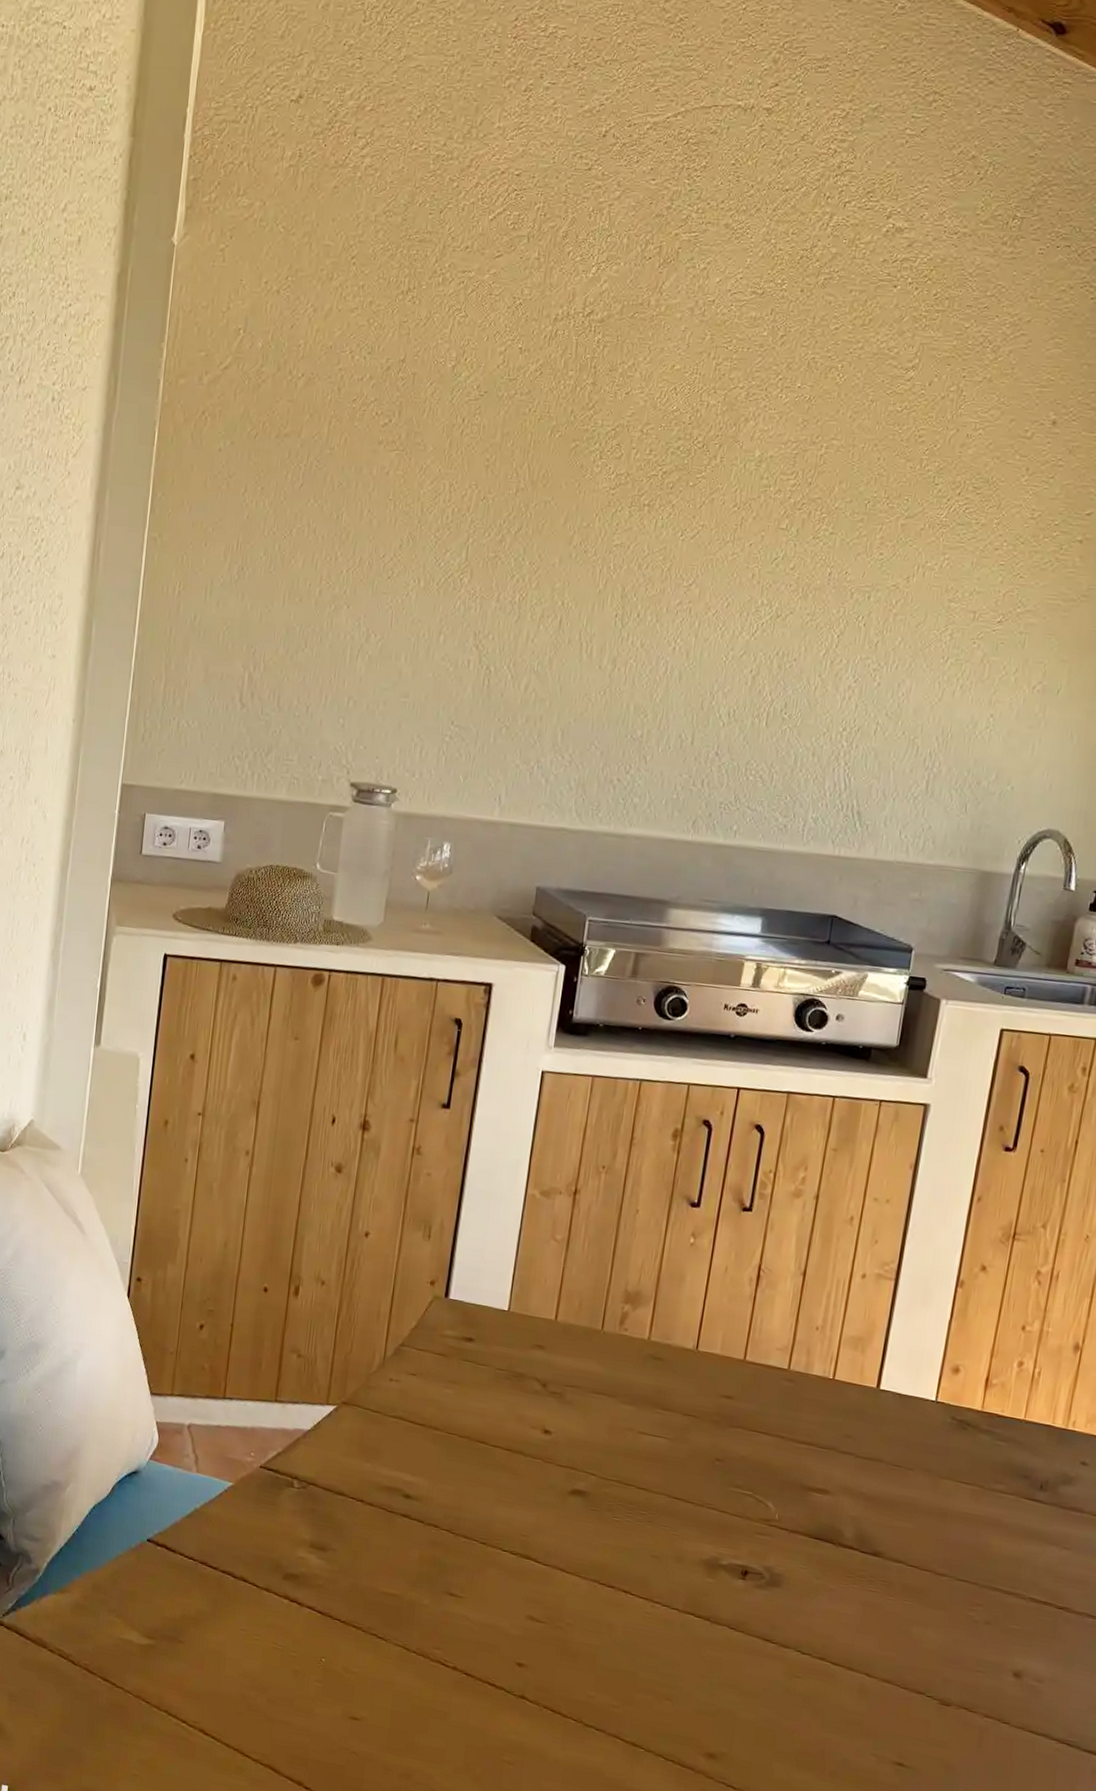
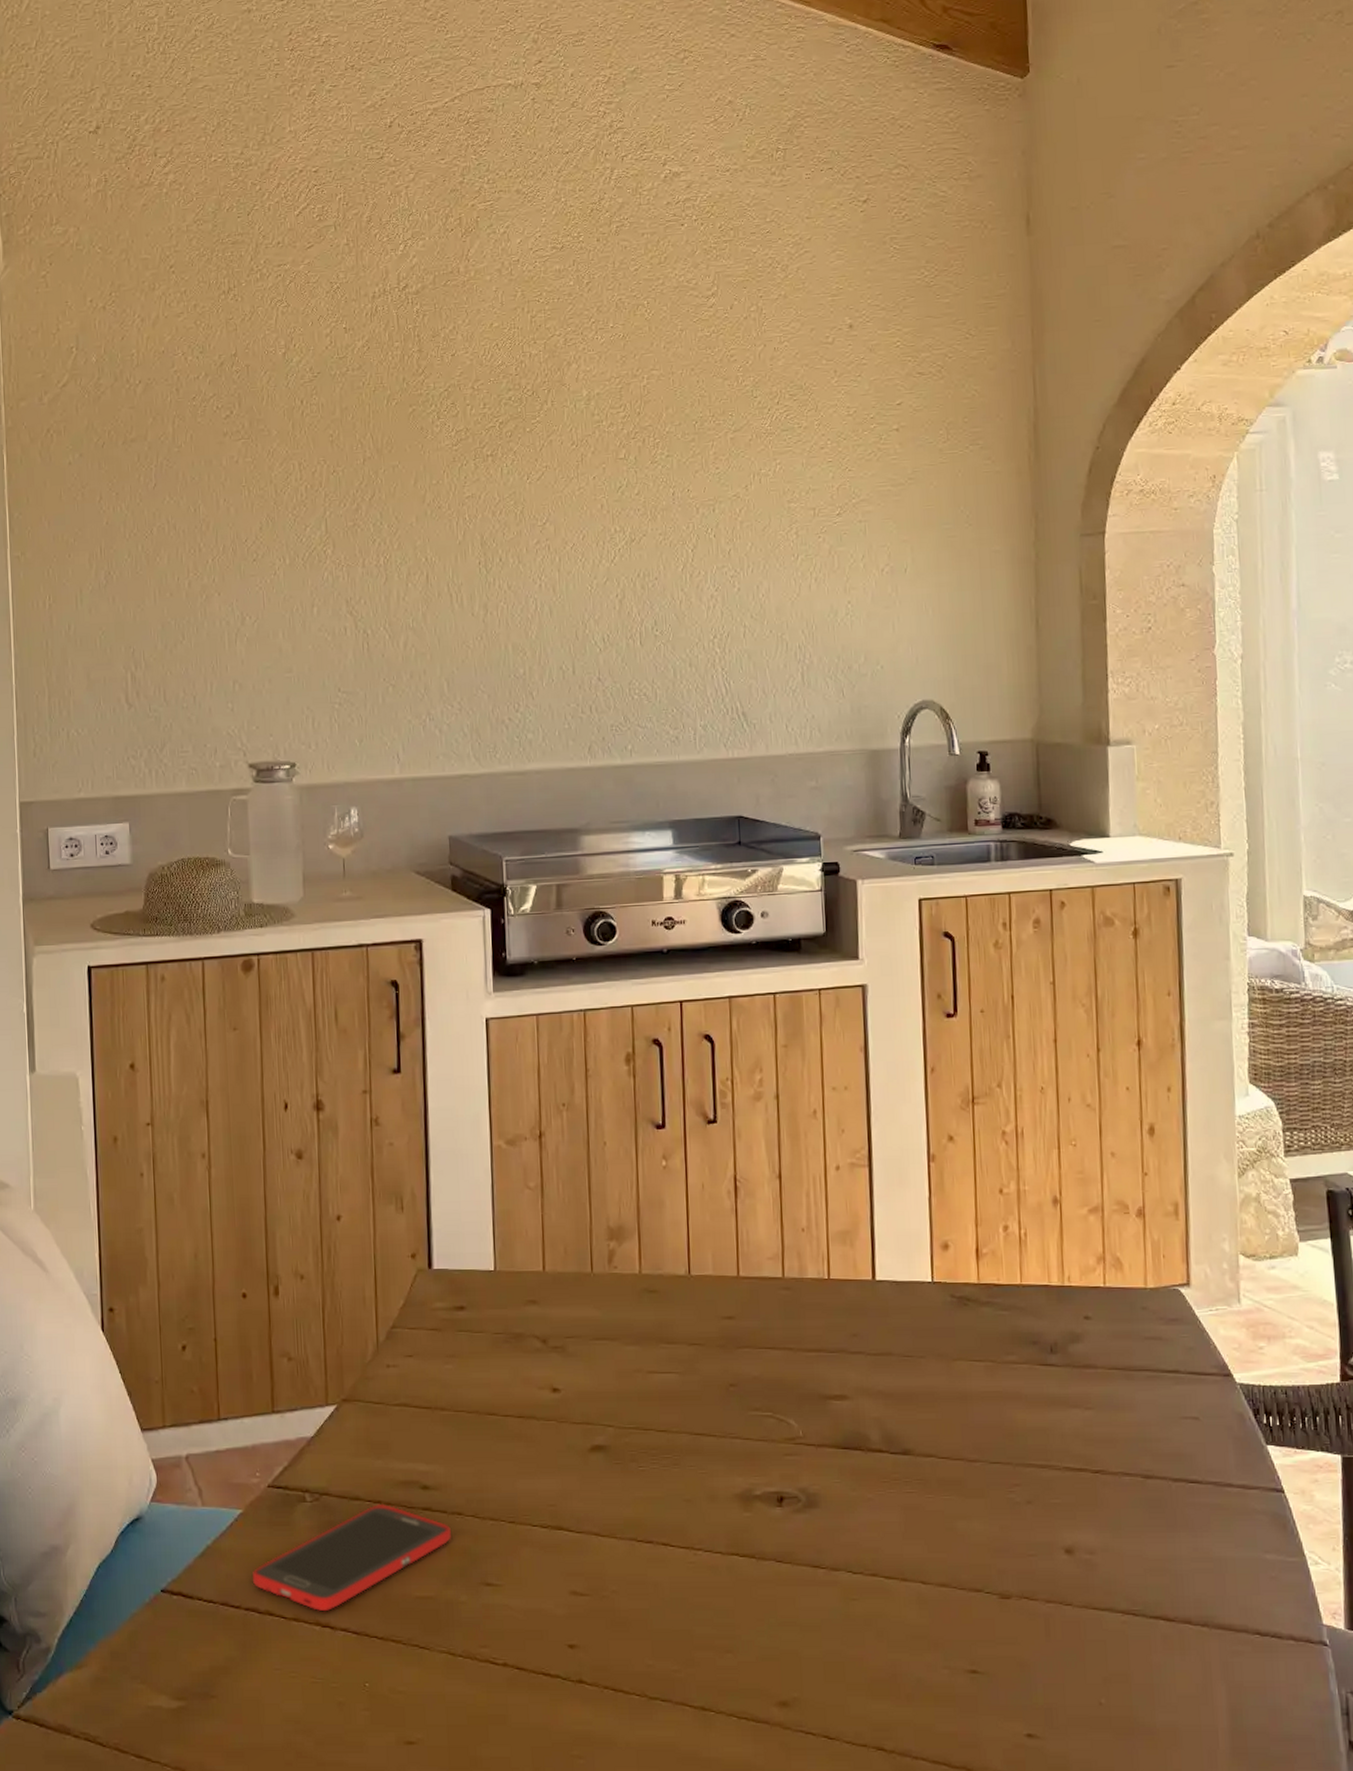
cell phone: none [232,1502,425,1588] -> present [252,1503,451,1611]

